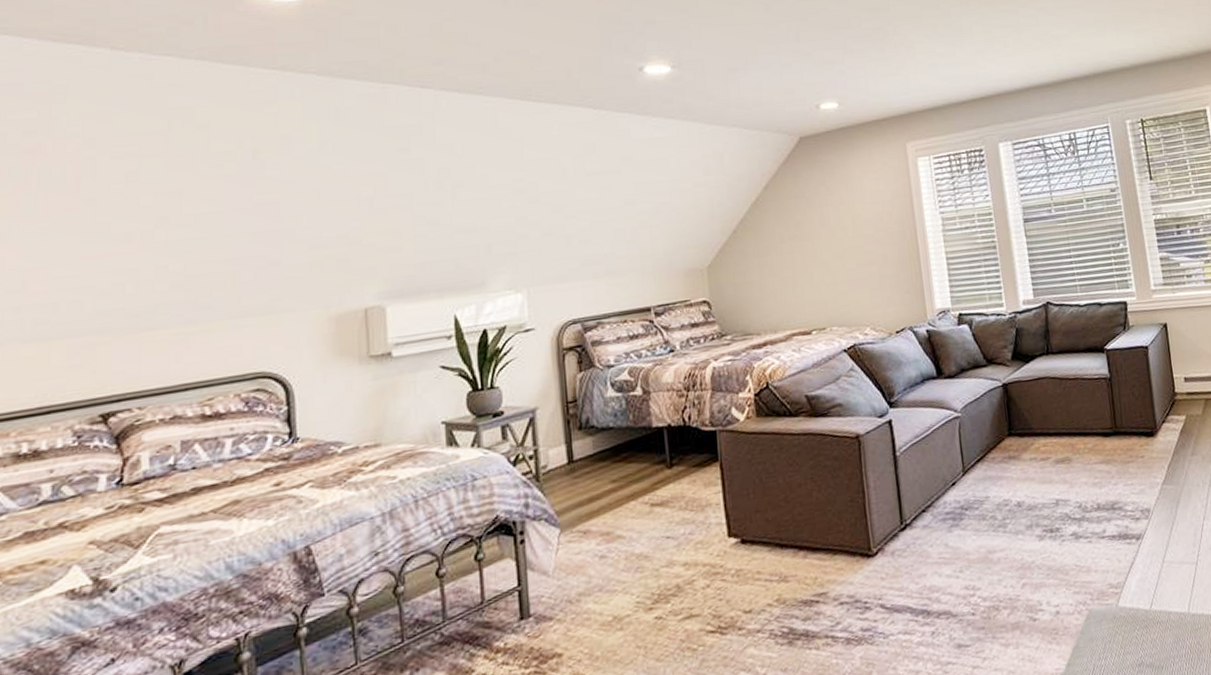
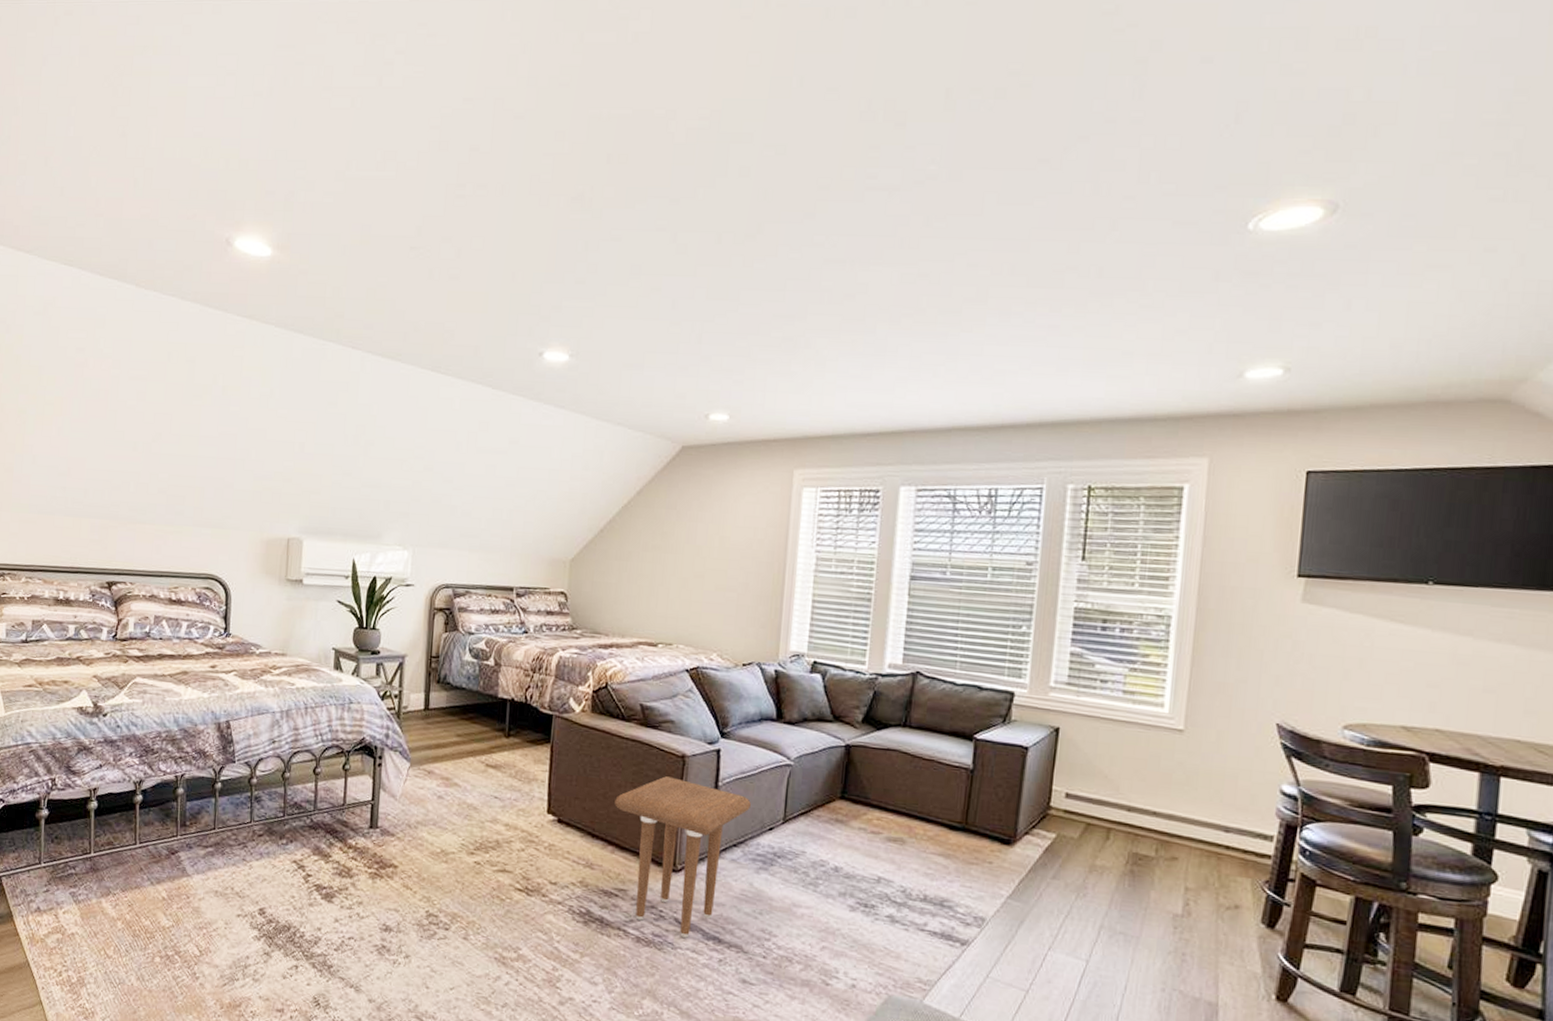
side table: none [797,459,931,623] -> present [615,776,751,938]

